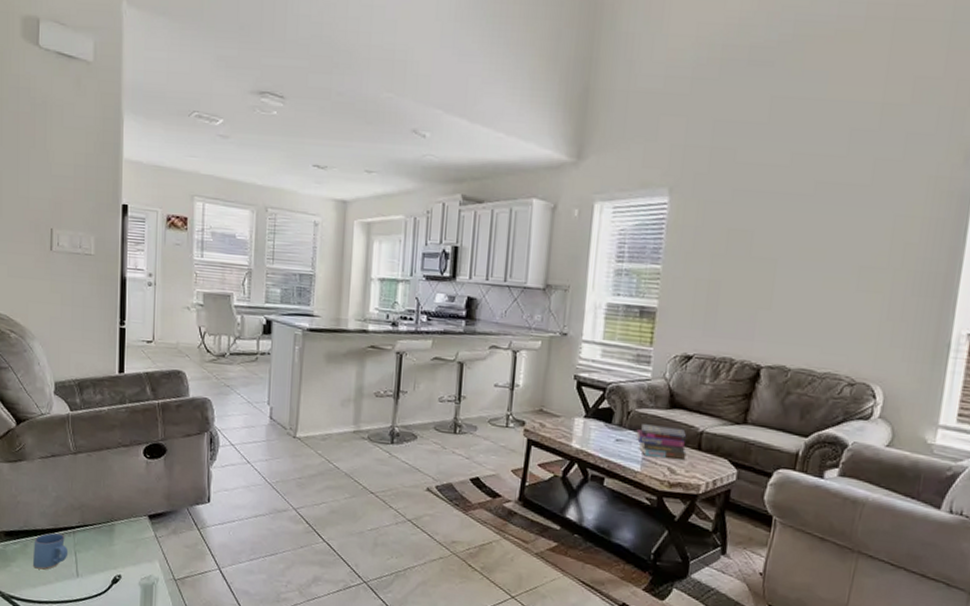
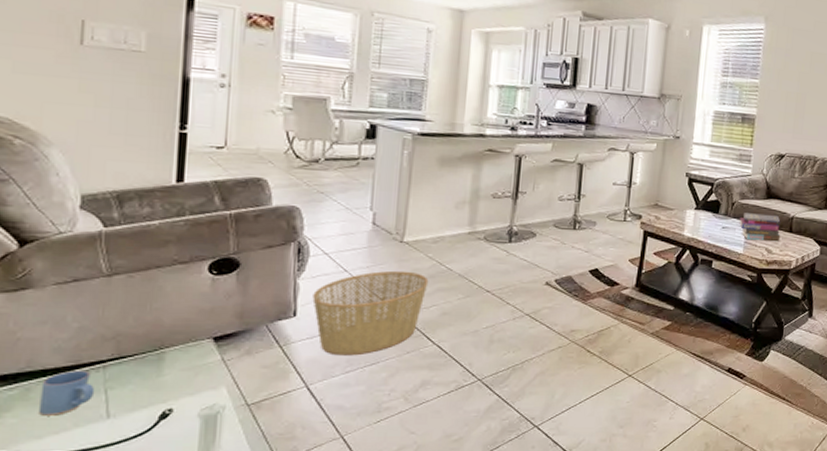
basket: none [222,465,319,545] -> present [312,270,429,356]

